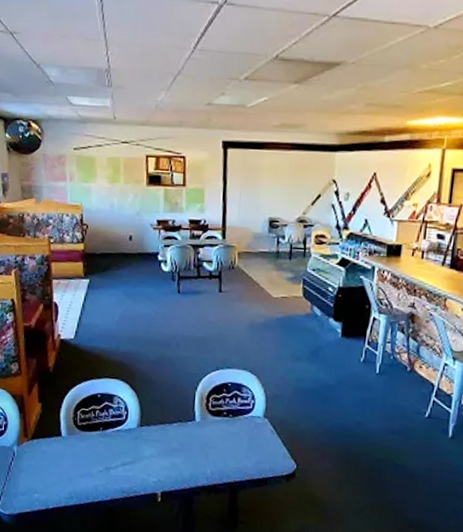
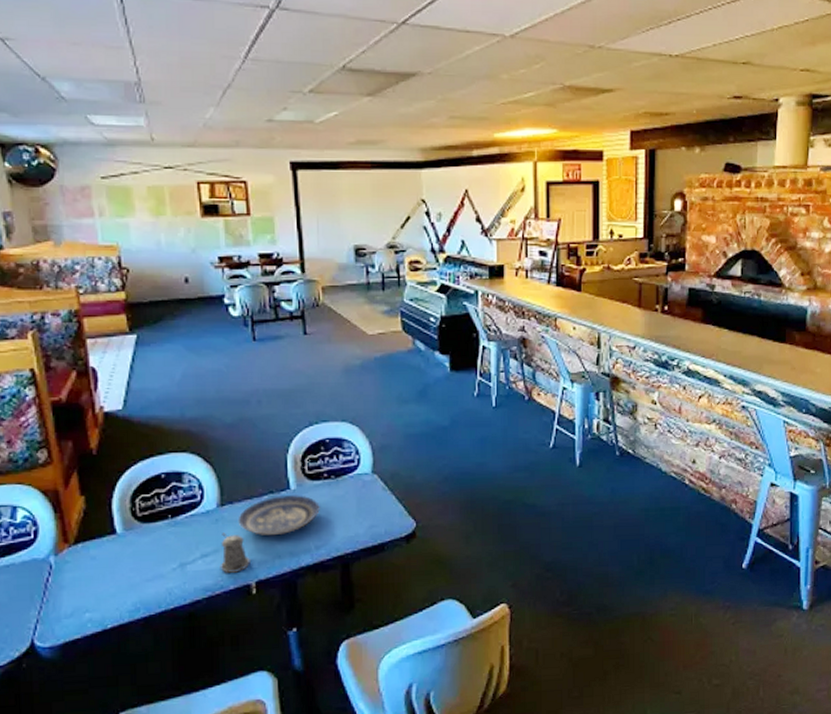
pepper shaker: none [135,448,159,482] -> present [220,533,250,573]
plate: none [152,425,218,457] -> present [238,495,320,535]

